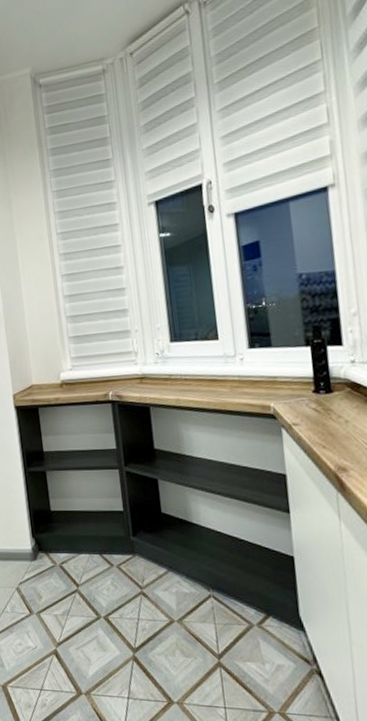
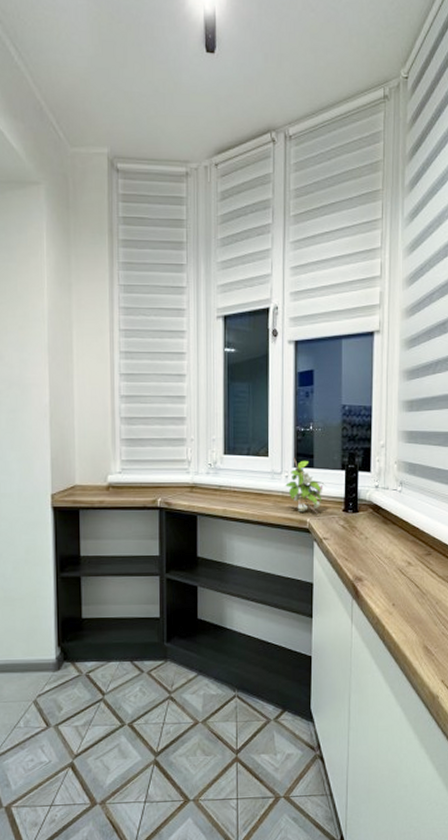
plant: none [241,338,289,397] -> present [285,457,326,513]

